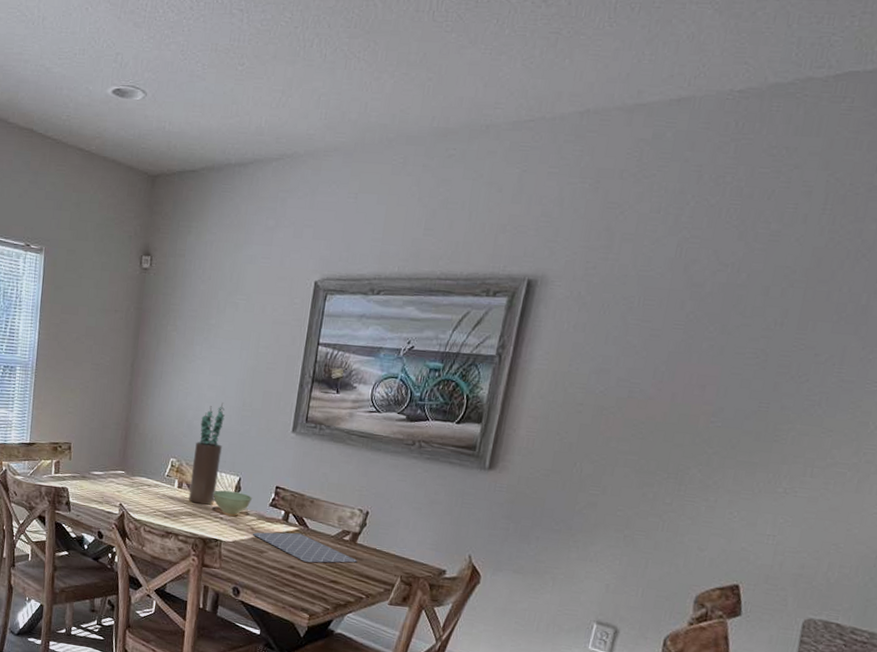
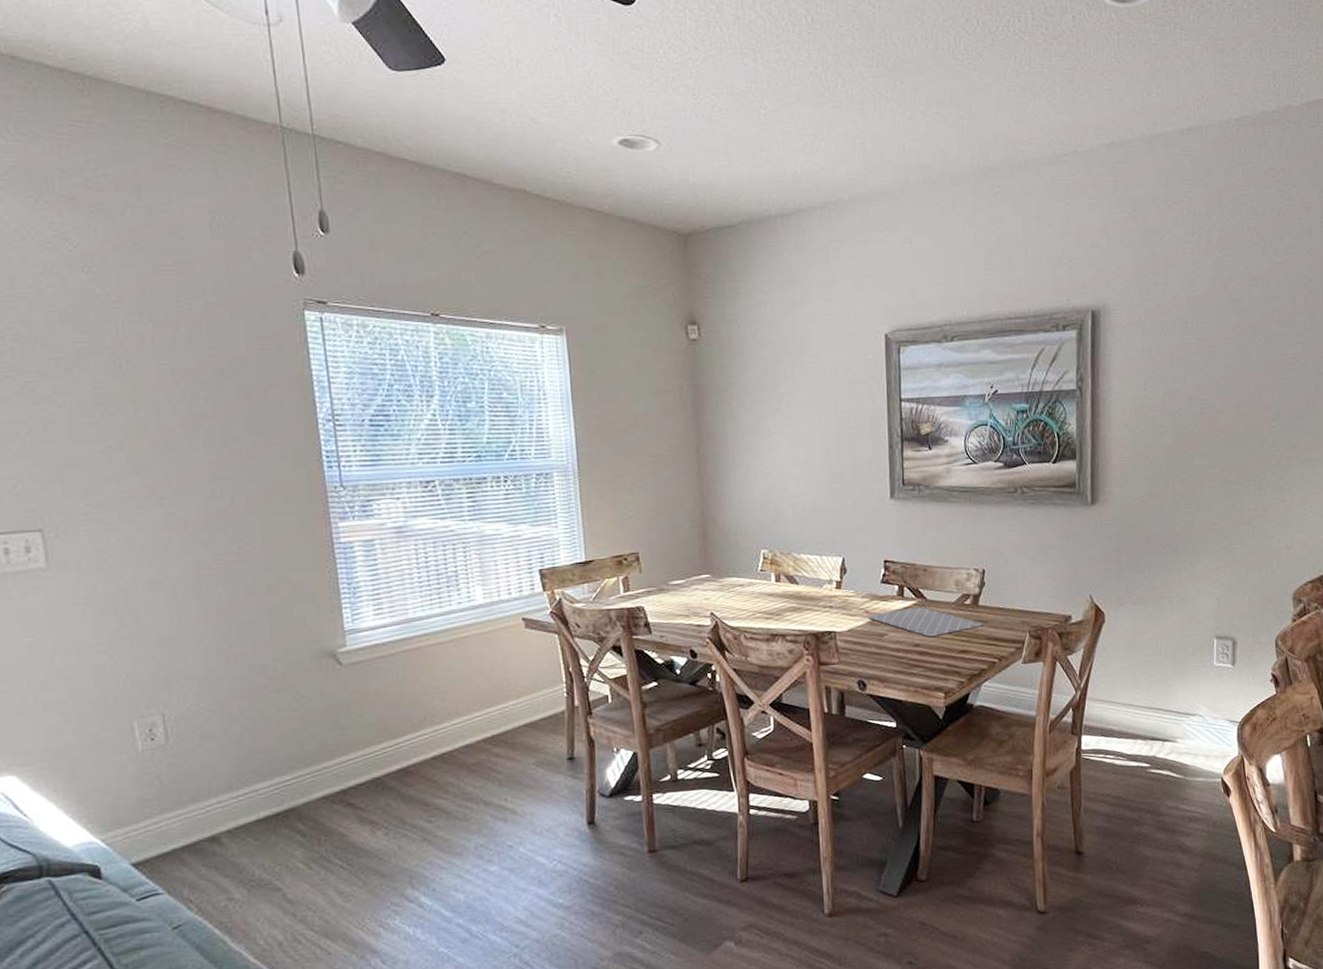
vase: present [188,402,225,505] -> none [787,478,820,596]
bowl: present [213,490,253,516] -> none [816,574,862,602]

